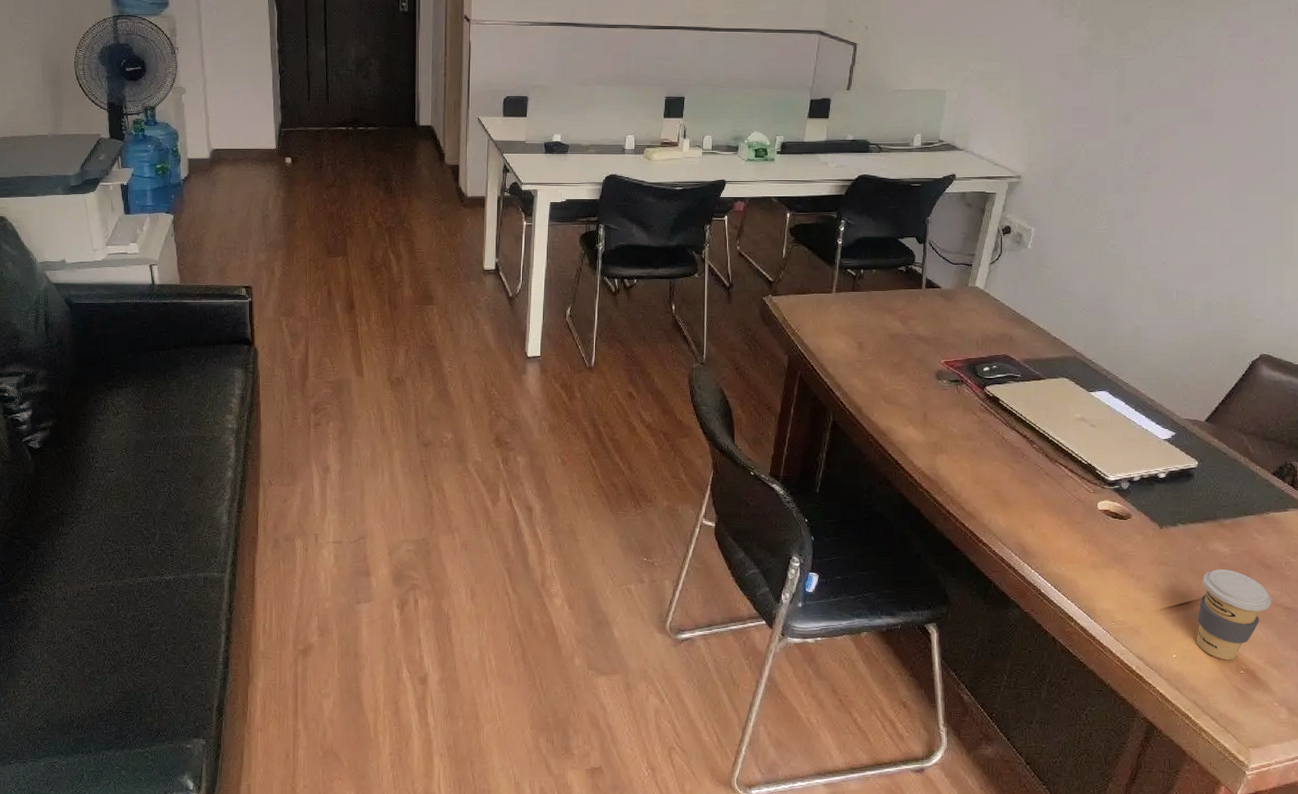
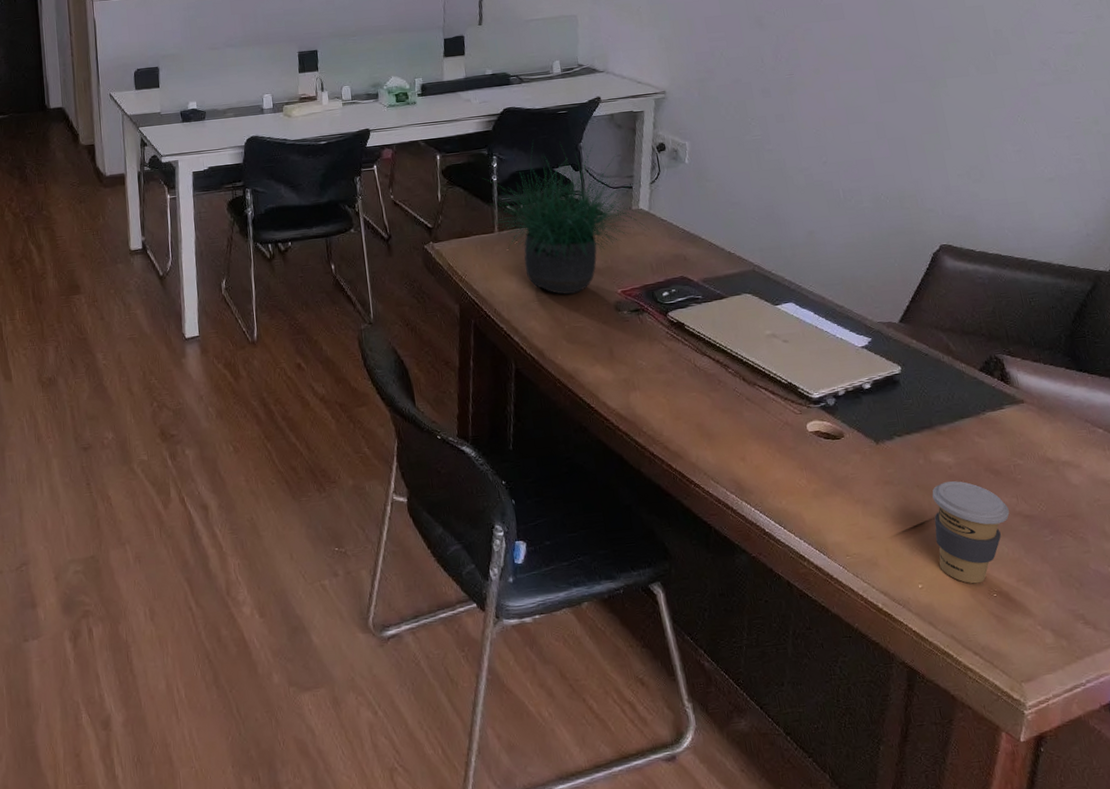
potted plant: none [828,209,983,359] -> present [482,140,651,295]

